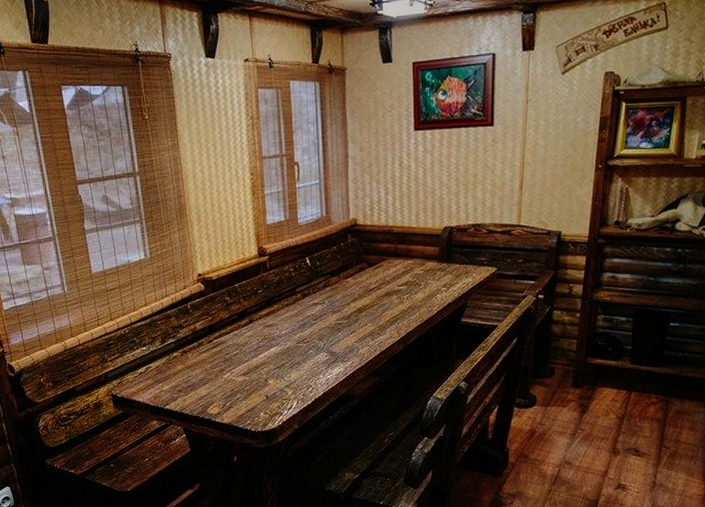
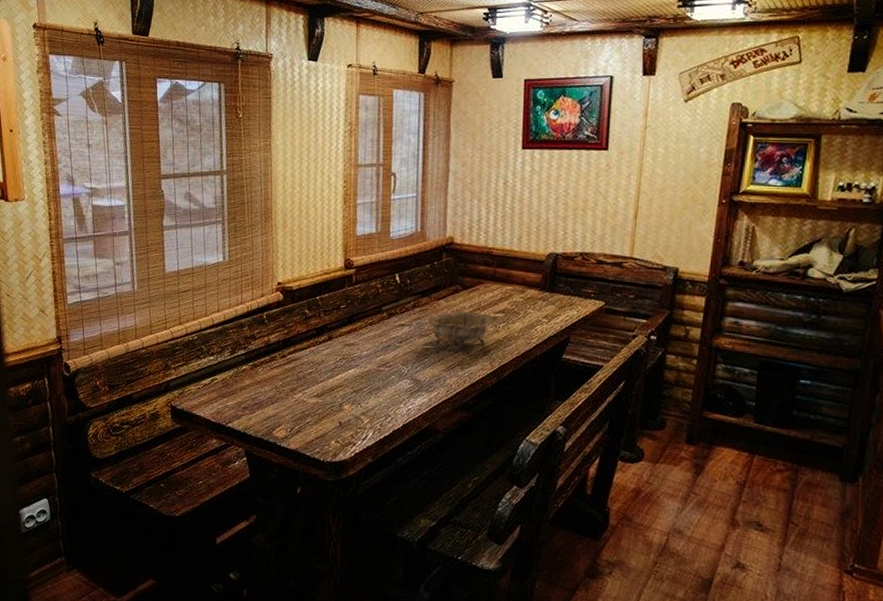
decorative bowl: none [337,286,398,323] -> present [427,310,494,351]

